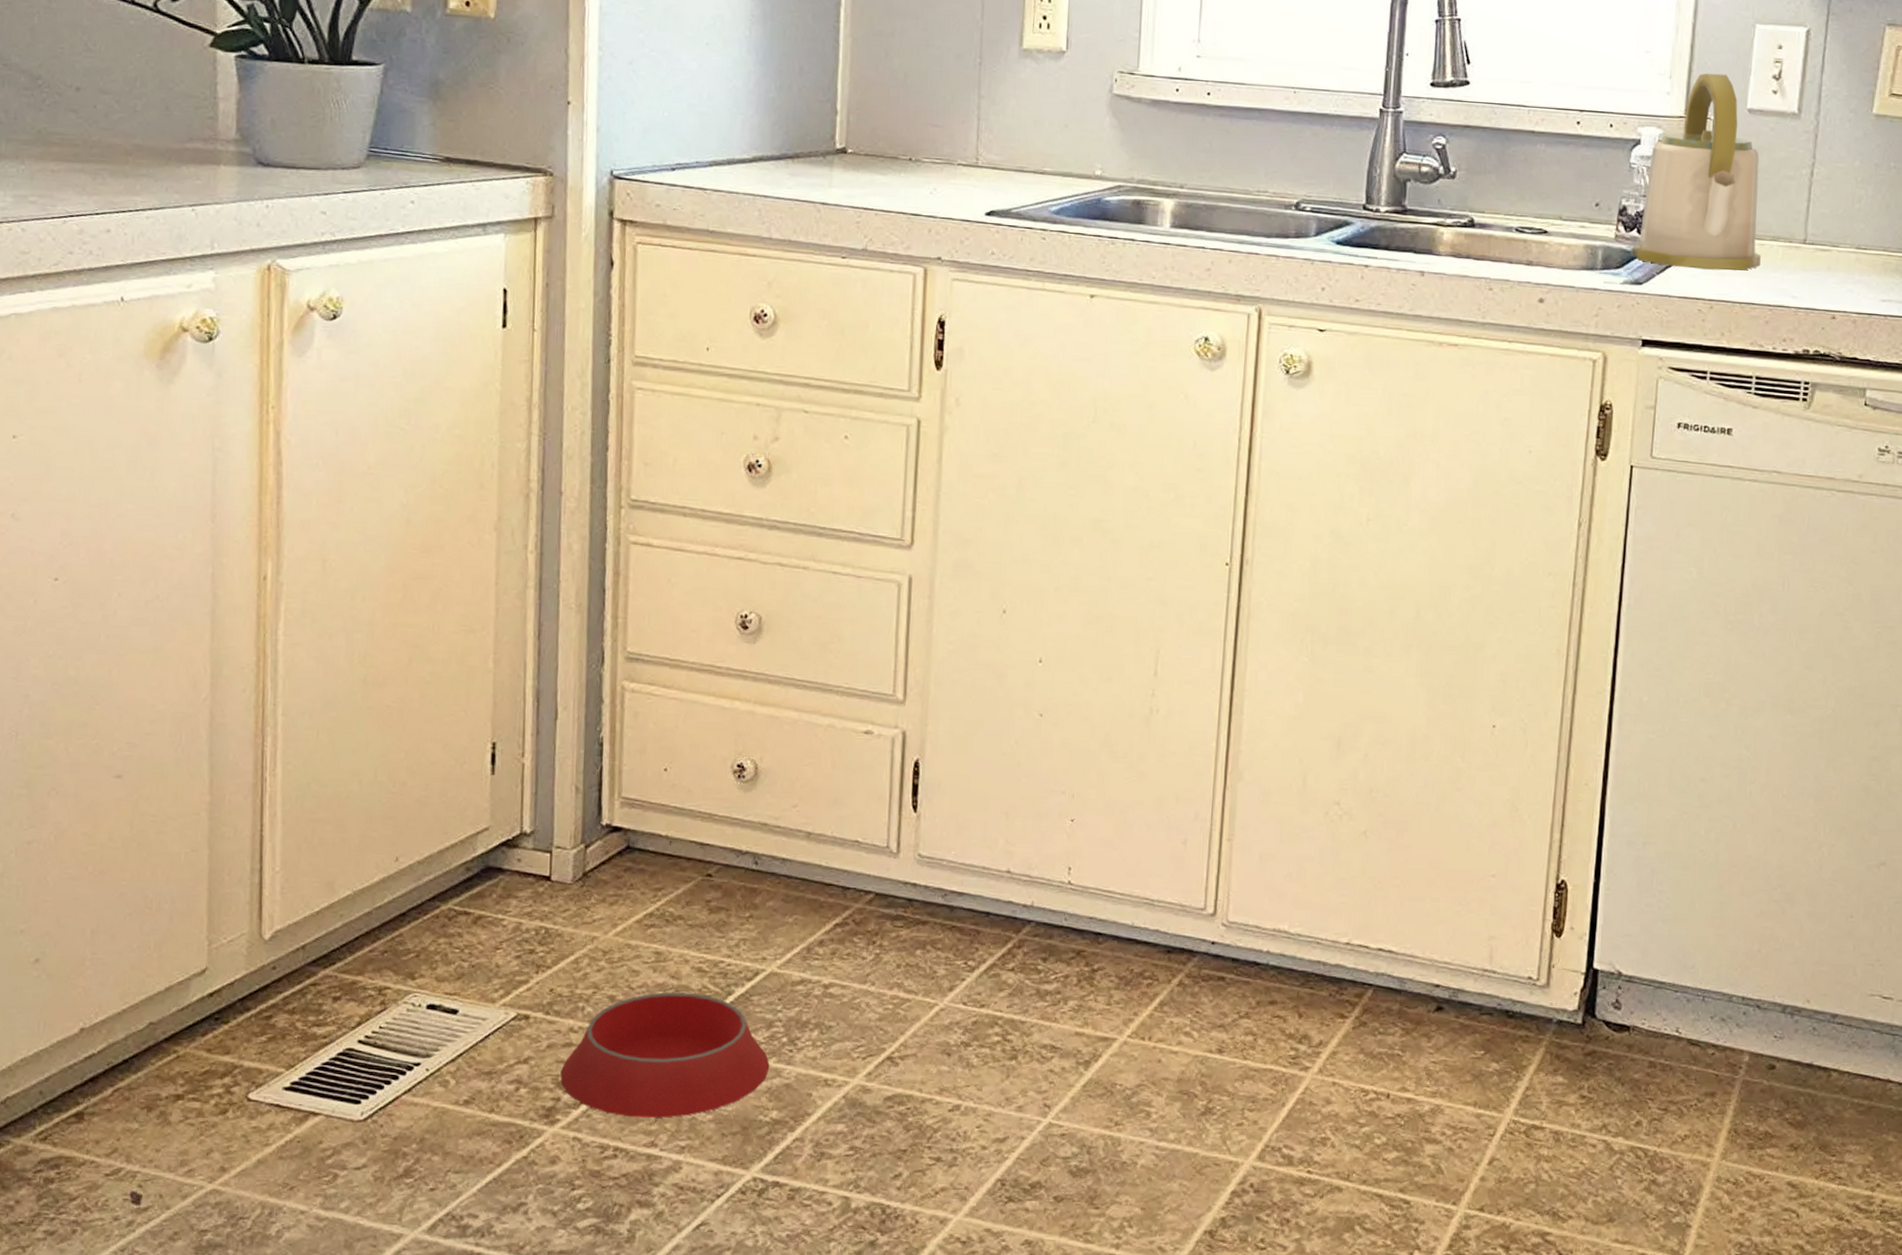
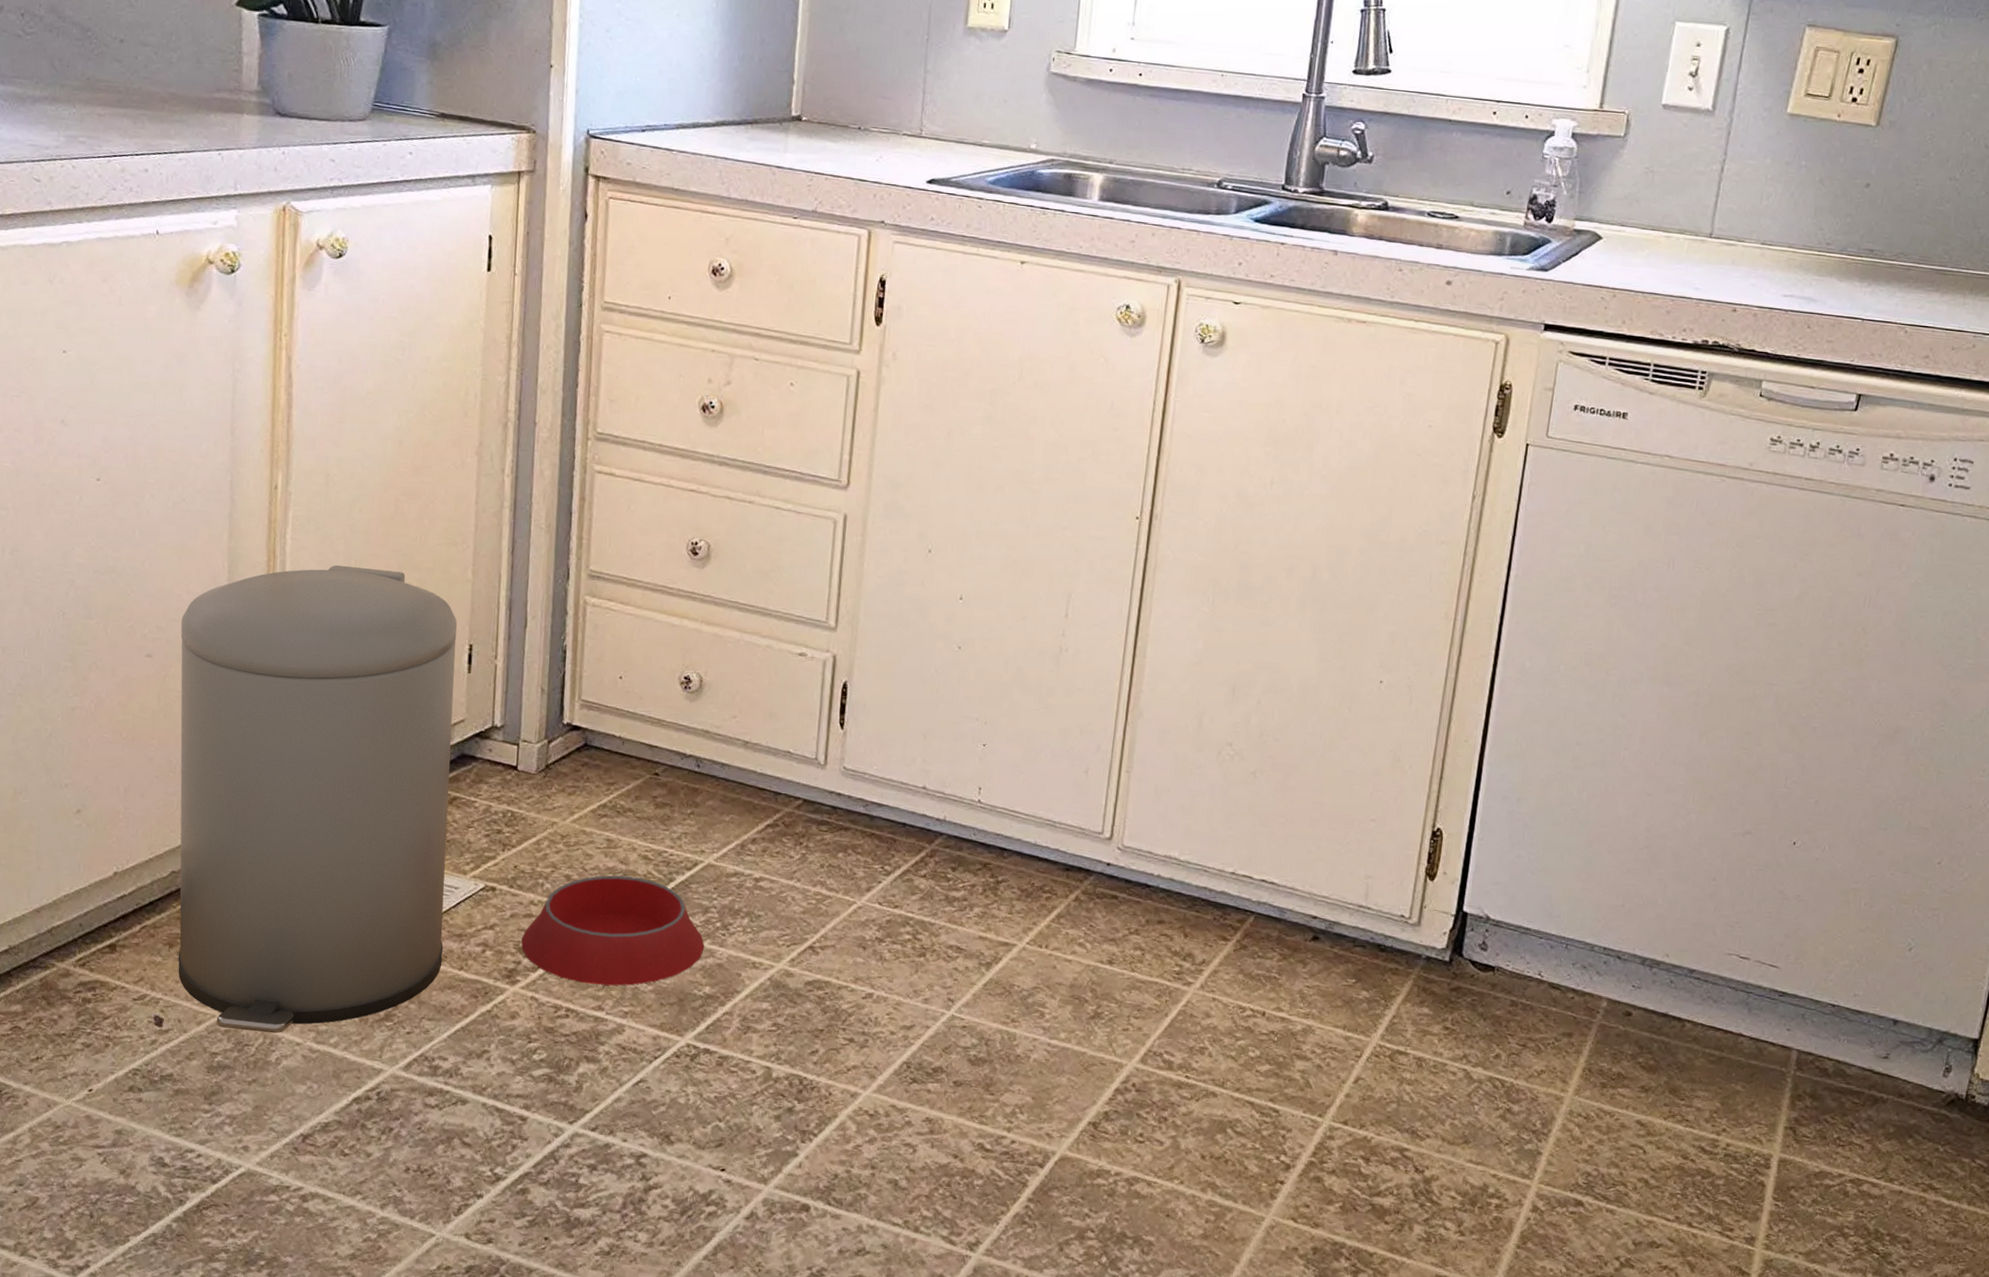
pedal bin: none [155,661,478,1202] -> present [177,564,458,1034]
kettle: present [1632,73,1761,271] -> none [1540,68,1671,261]

